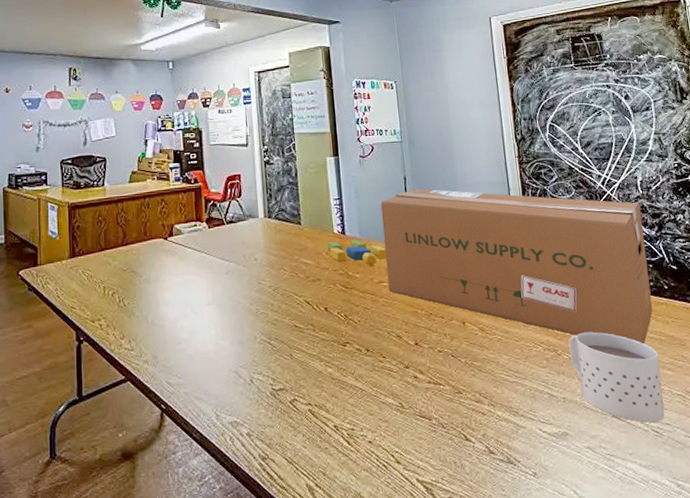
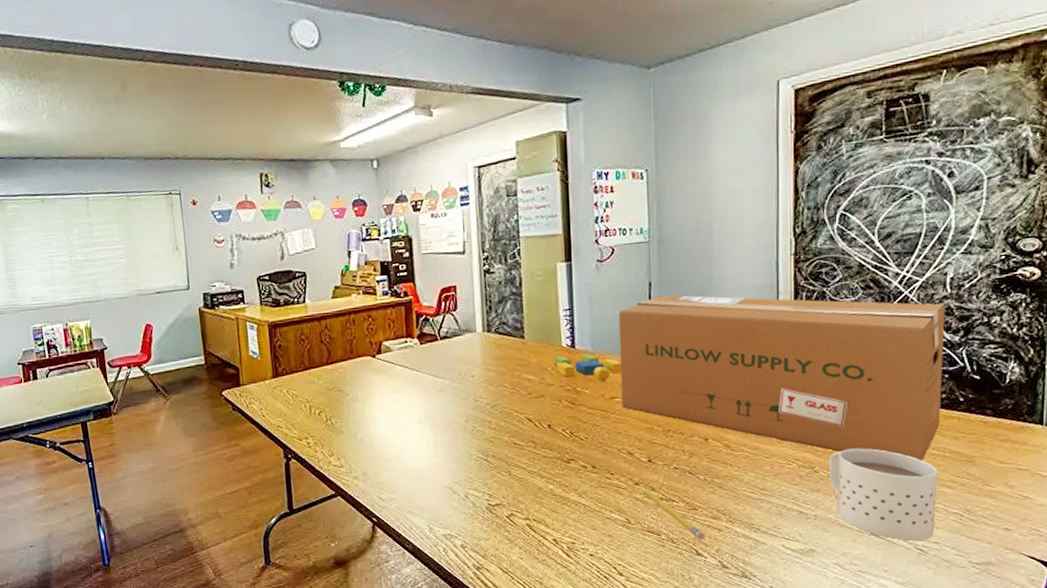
pencil: none [410,370,472,425] -> present [640,487,706,540]

